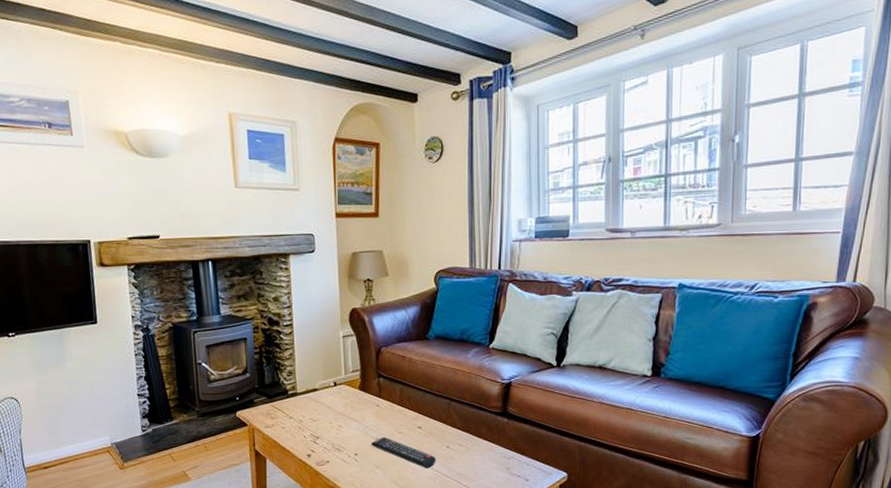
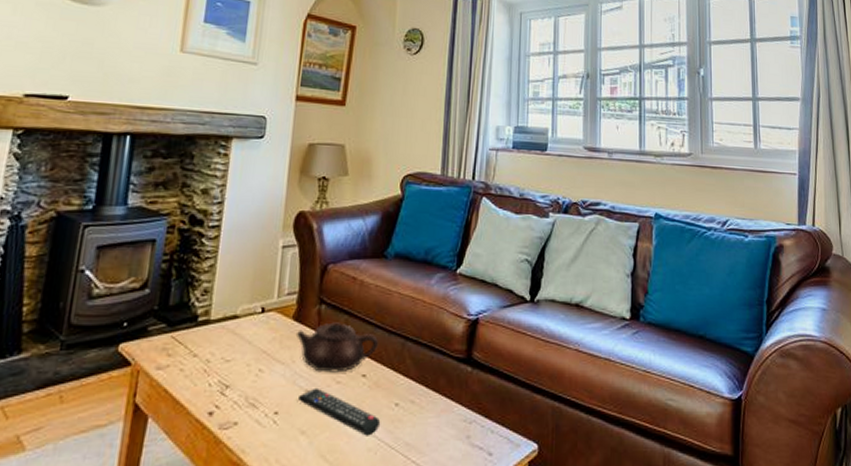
teapot: none [362,390,429,426] -> present [295,322,379,373]

